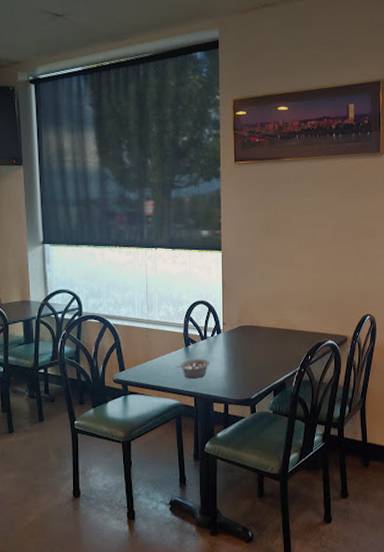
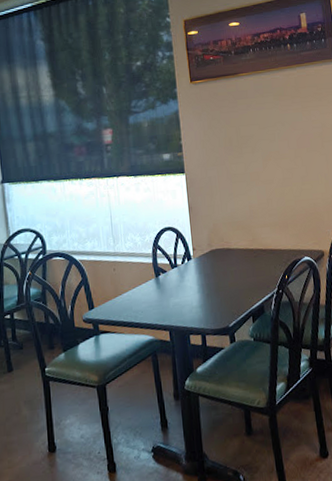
legume: present [174,359,210,379] -> none [145,288,183,312]

